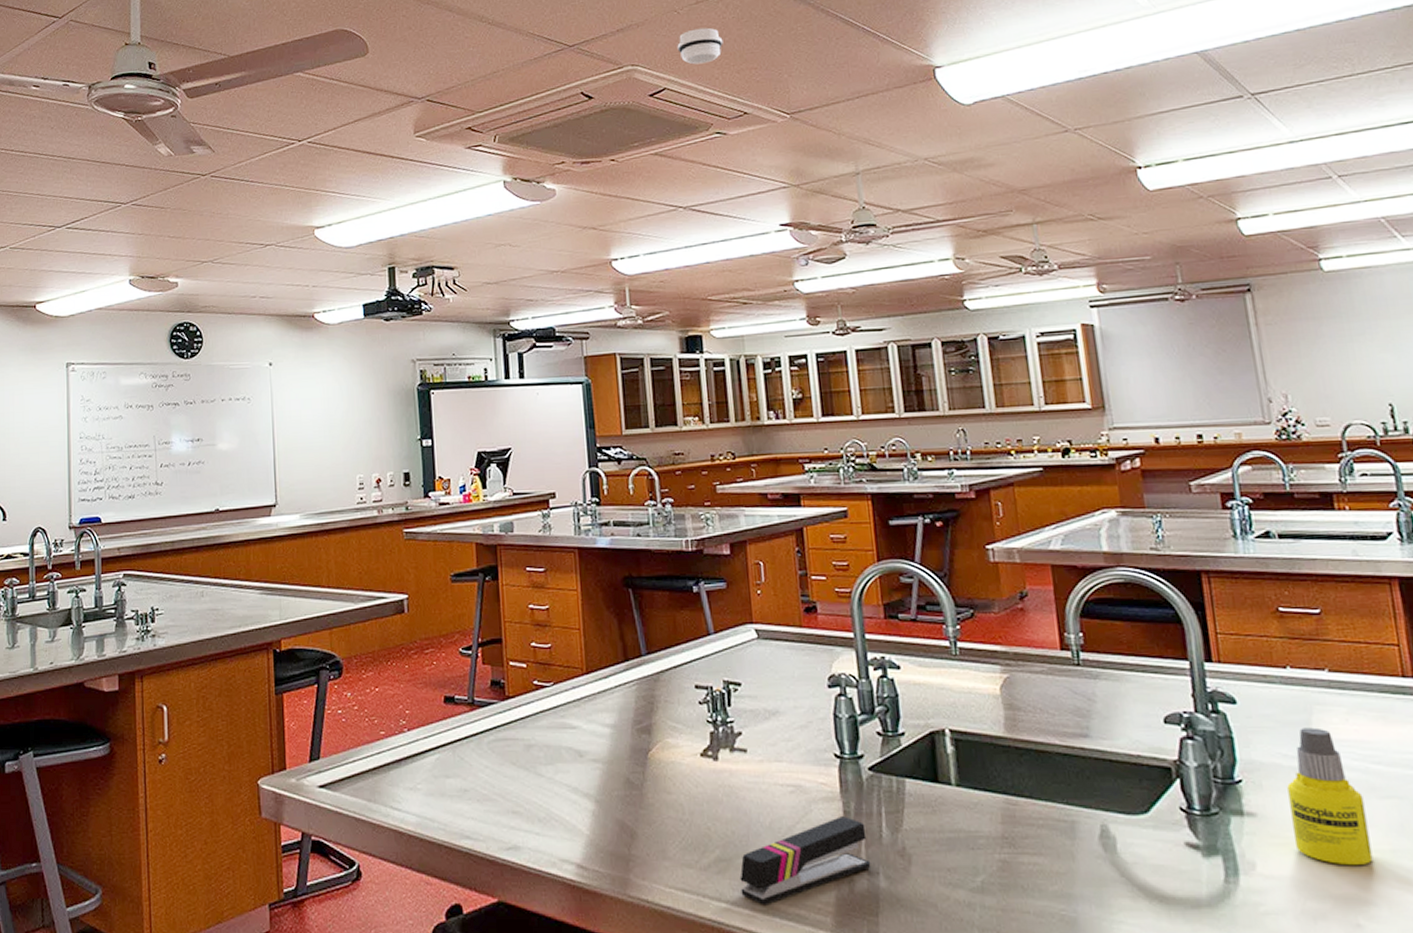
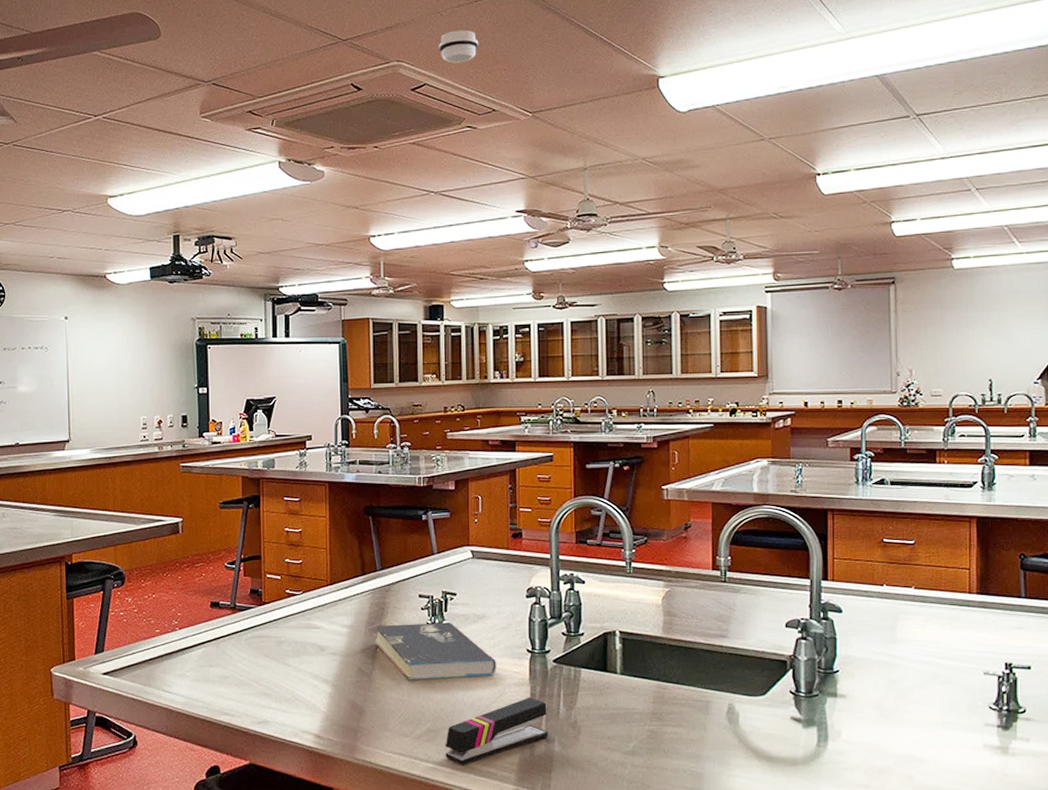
book: none [643,720,798,794] -> present [375,622,497,680]
bottle: present [1287,727,1373,866] -> none [872,631,928,734]

